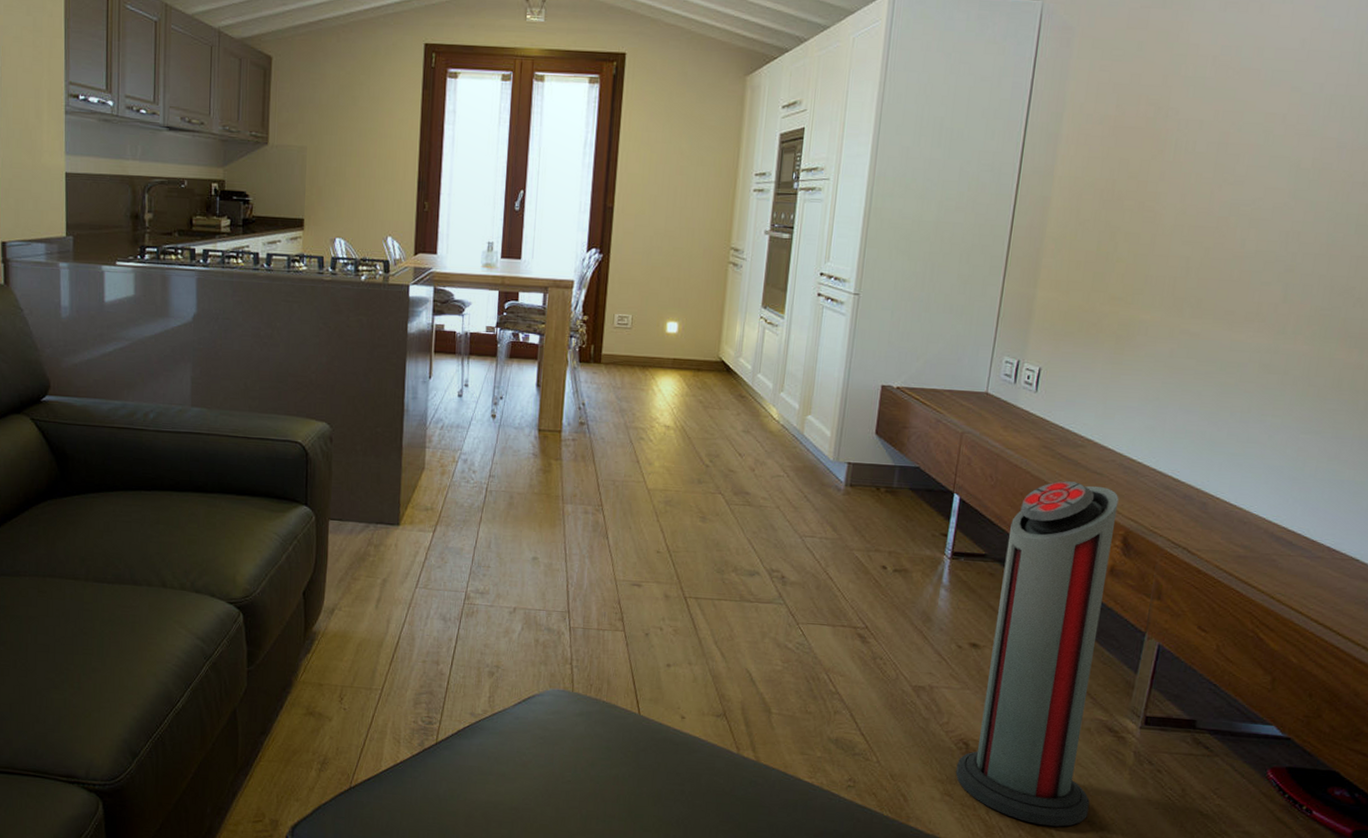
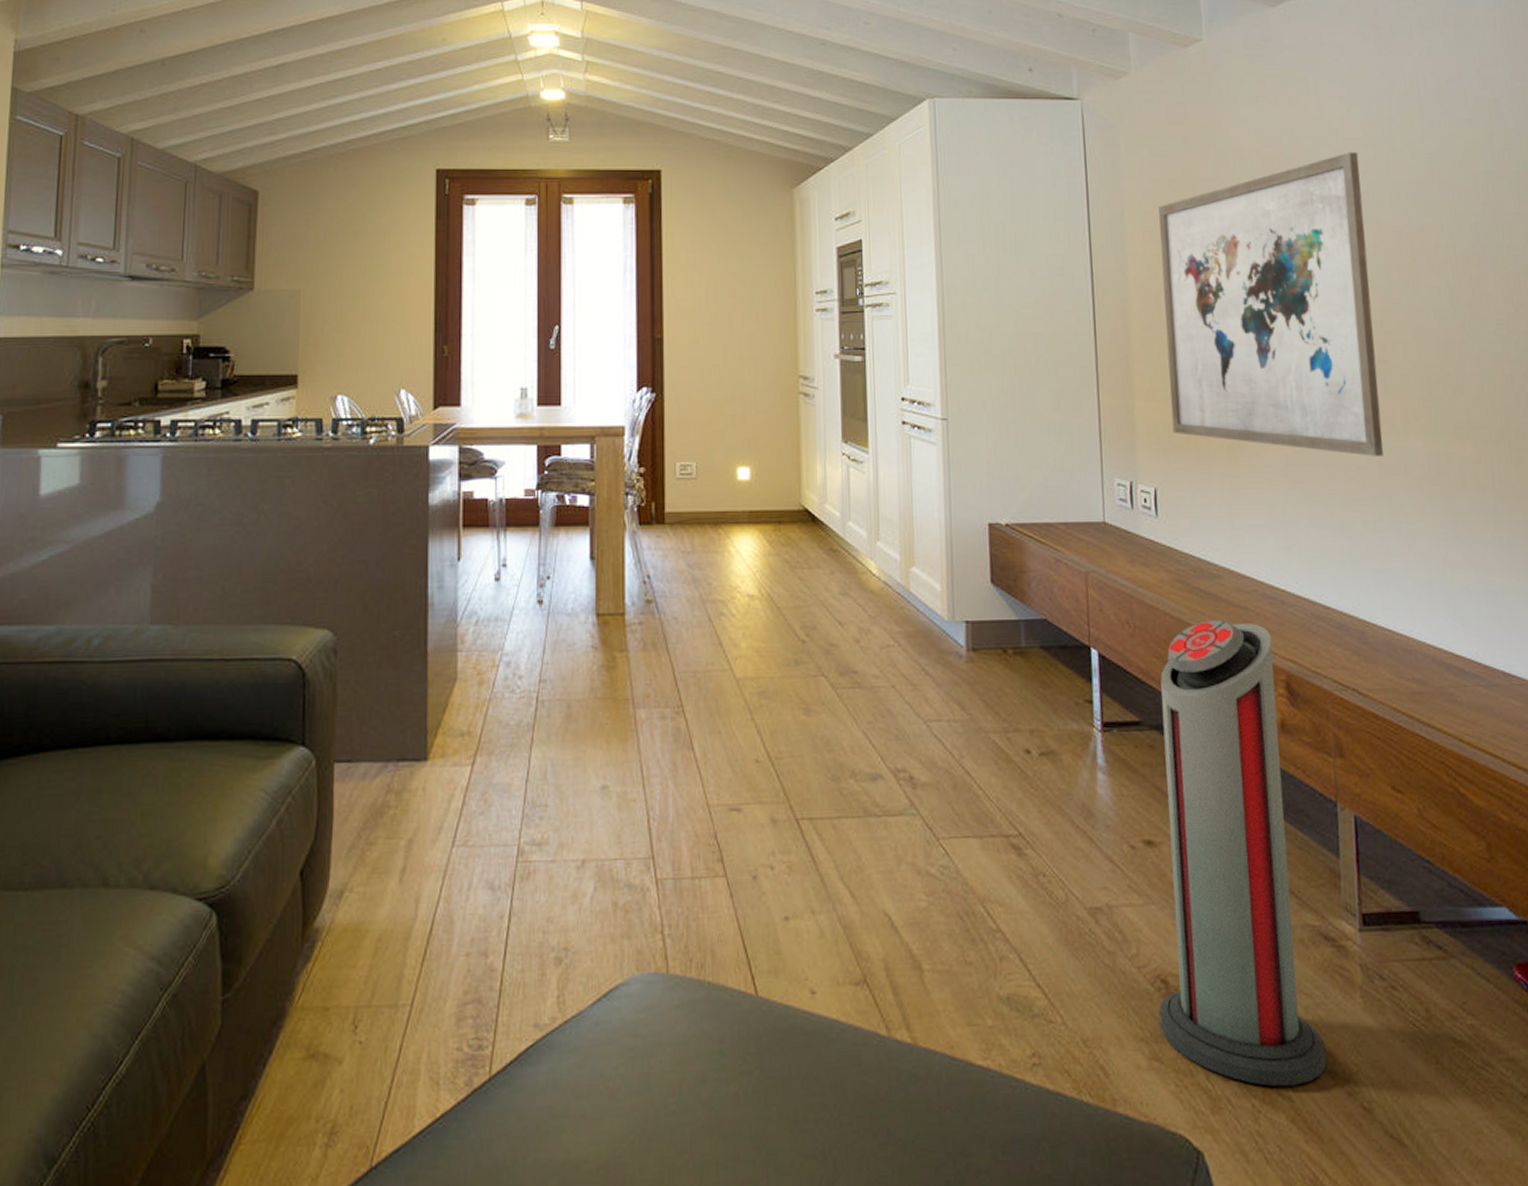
wall art: none [1067,64,1321,356] -> present [1158,152,1383,456]

